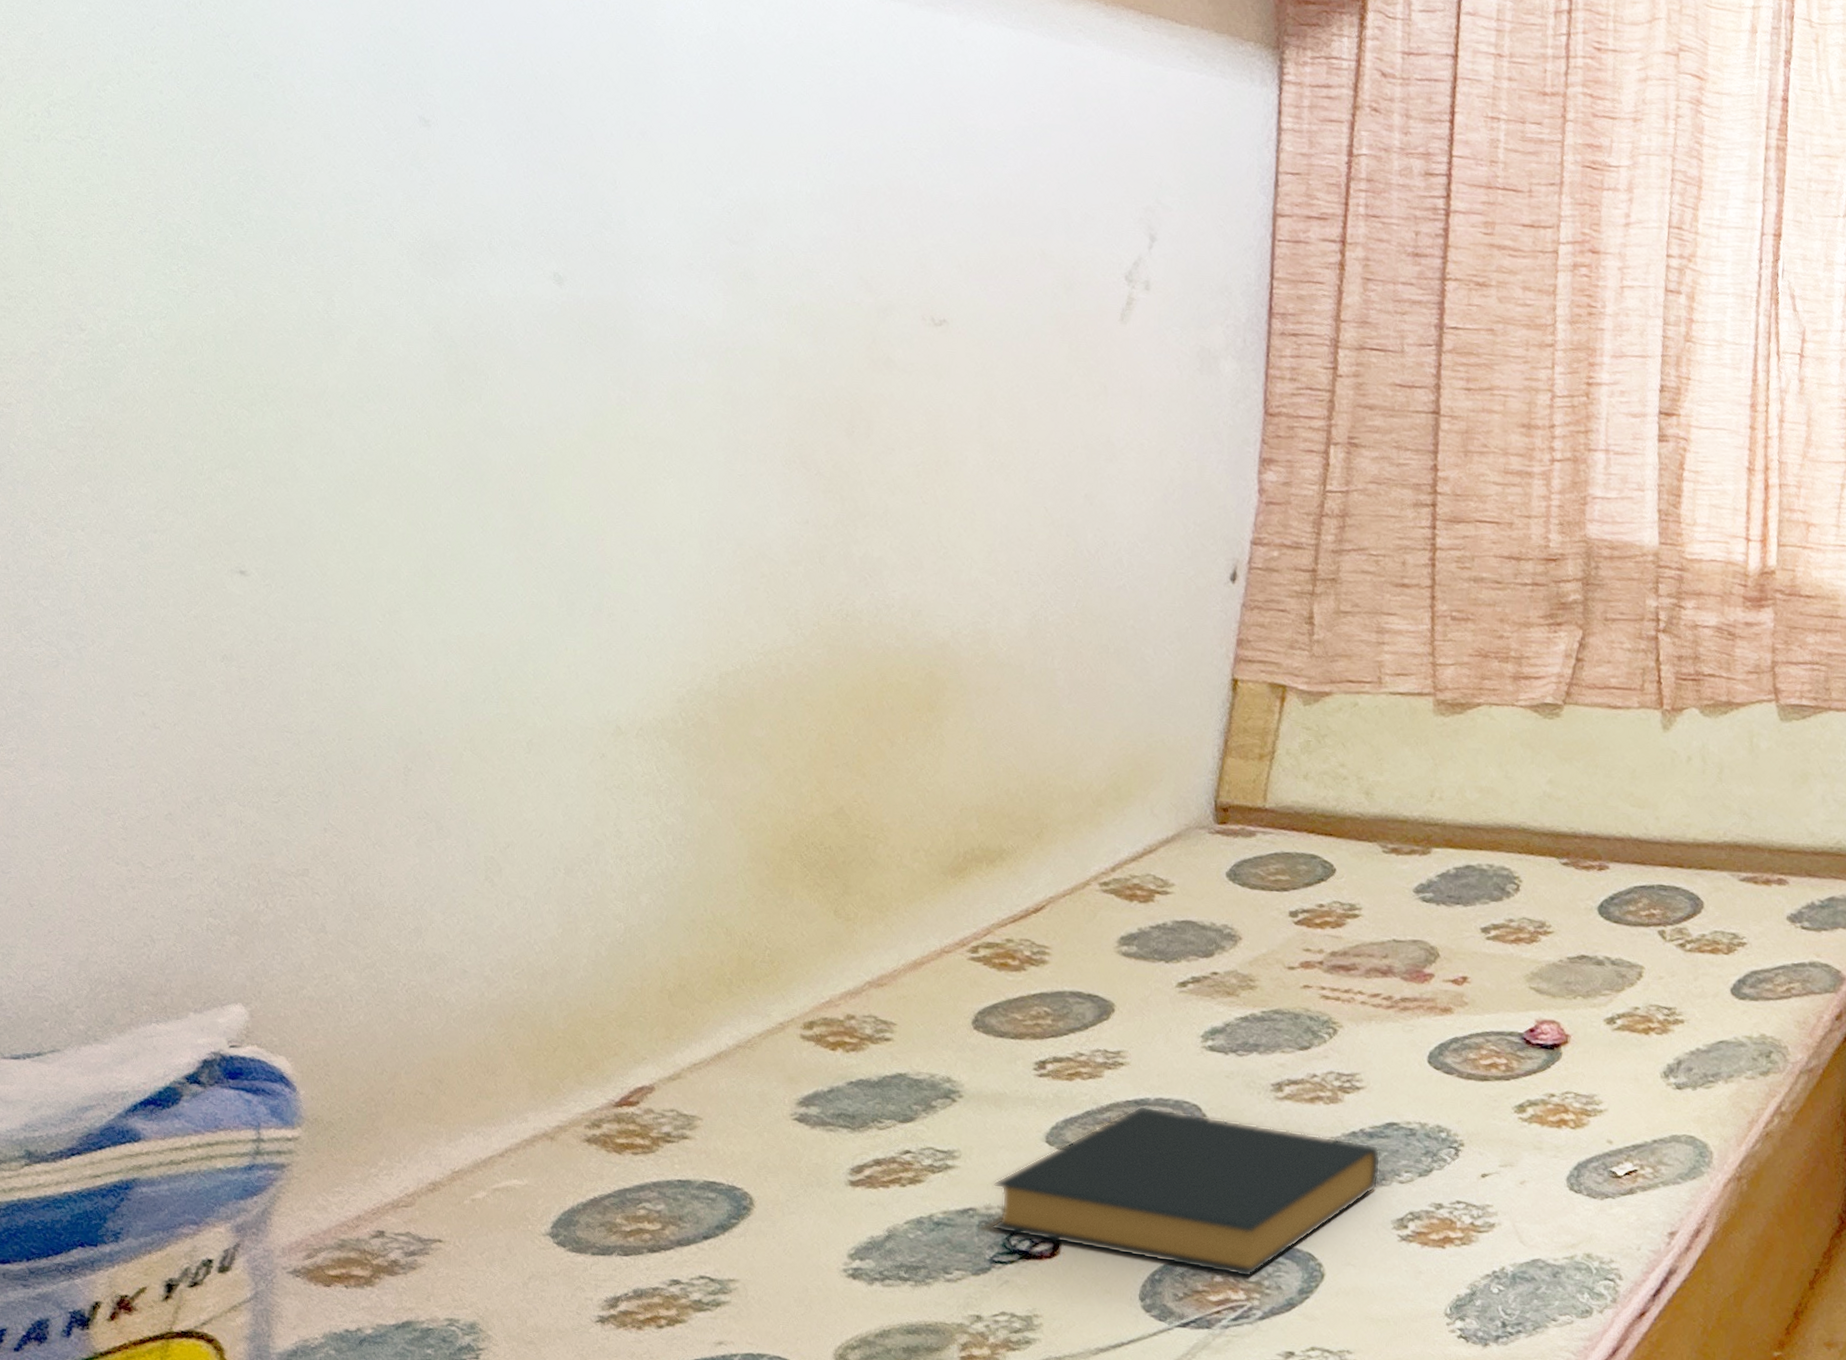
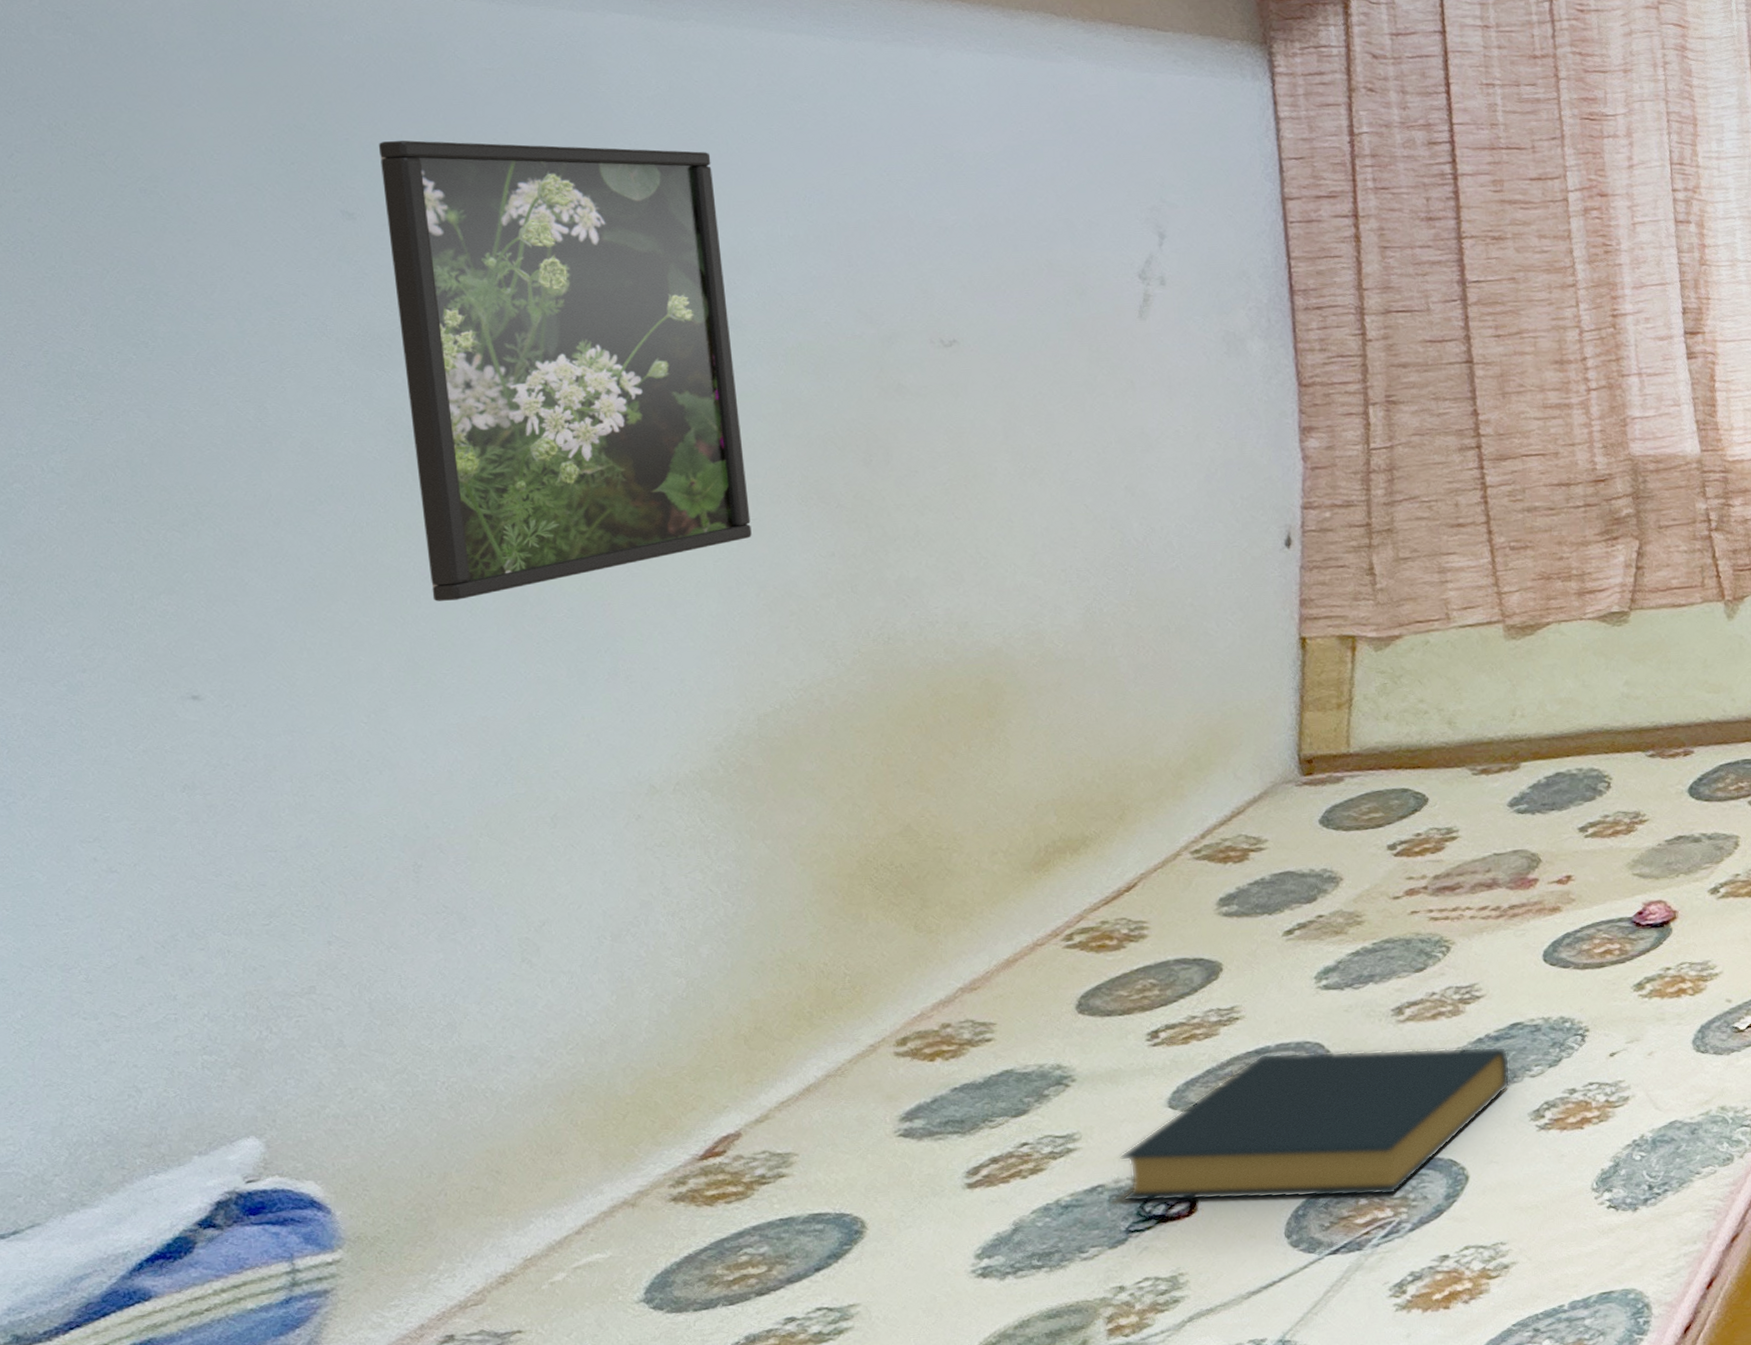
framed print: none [451,53,746,515] -> present [378,140,752,601]

